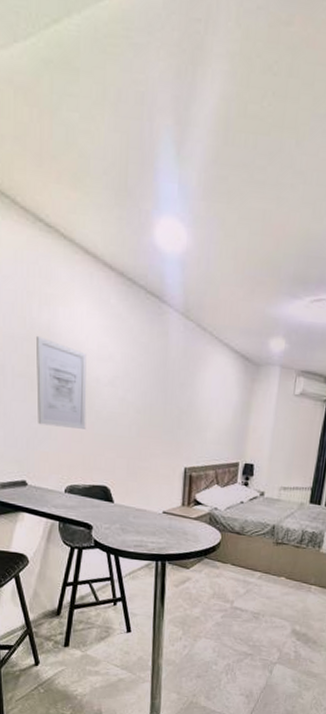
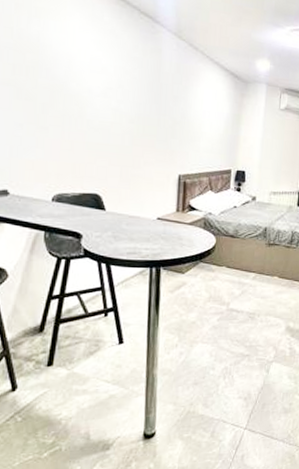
wall art: present [36,337,87,429] -> none [23,47,78,138]

